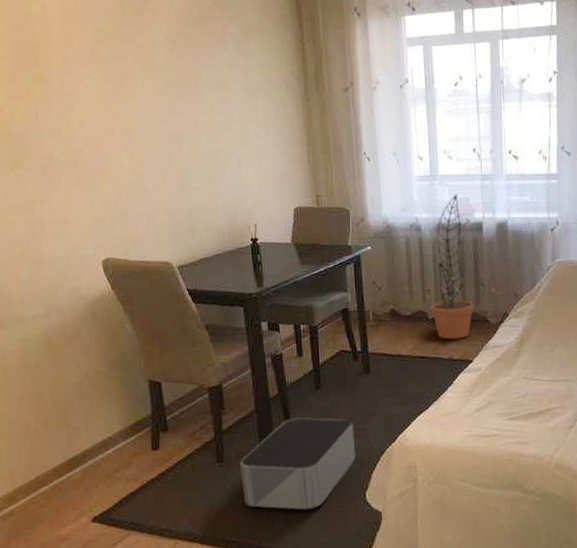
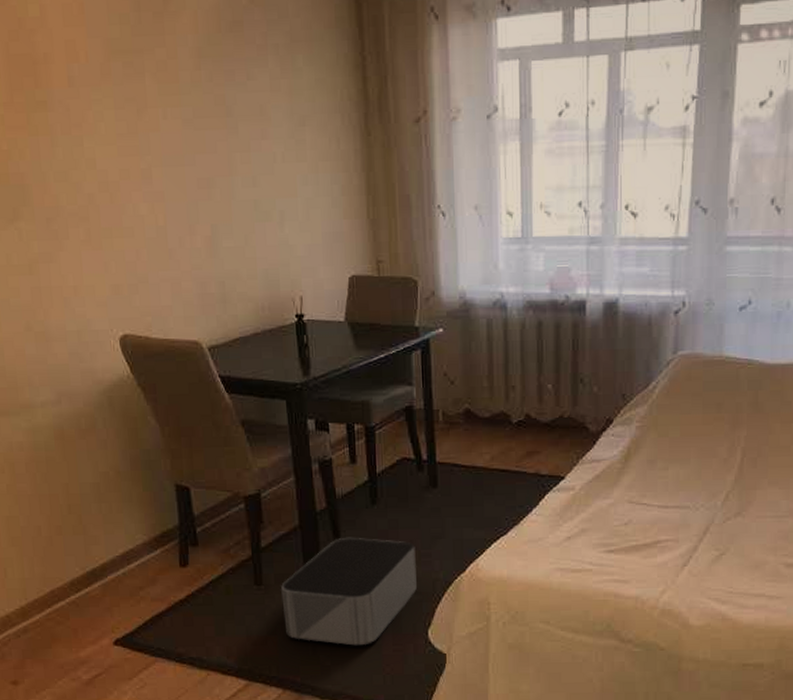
decorative plant: present [430,194,474,340] -> none [514,262,569,450]

